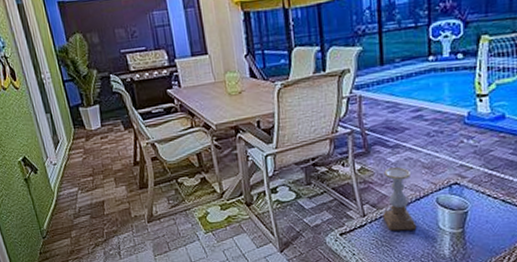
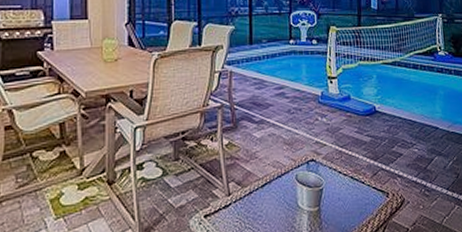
candle holder: present [383,166,417,231] -> none [247,142,278,211]

